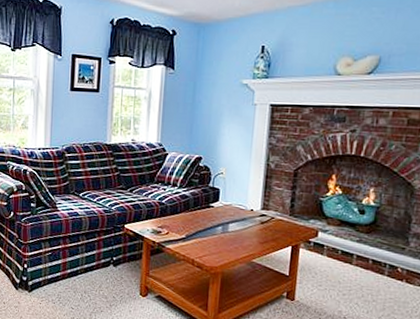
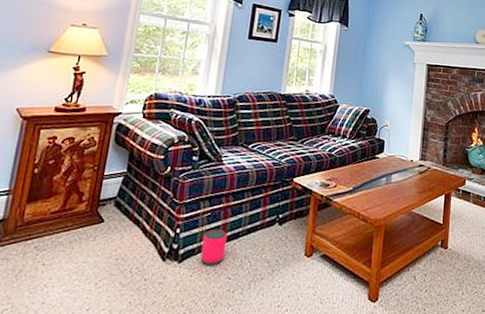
speaker: none [46,266,67,297] -> present [200,229,227,266]

